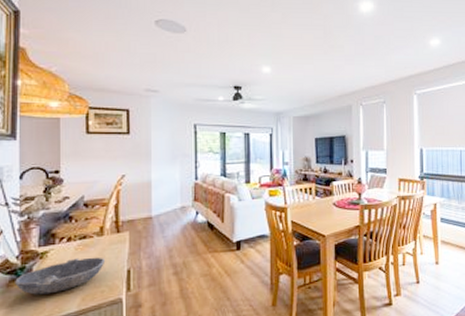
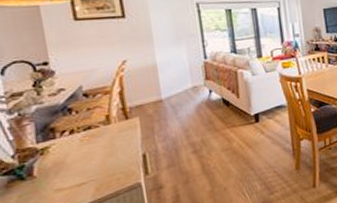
bowl: present [15,257,106,295] -> none [14,145,117,193]

